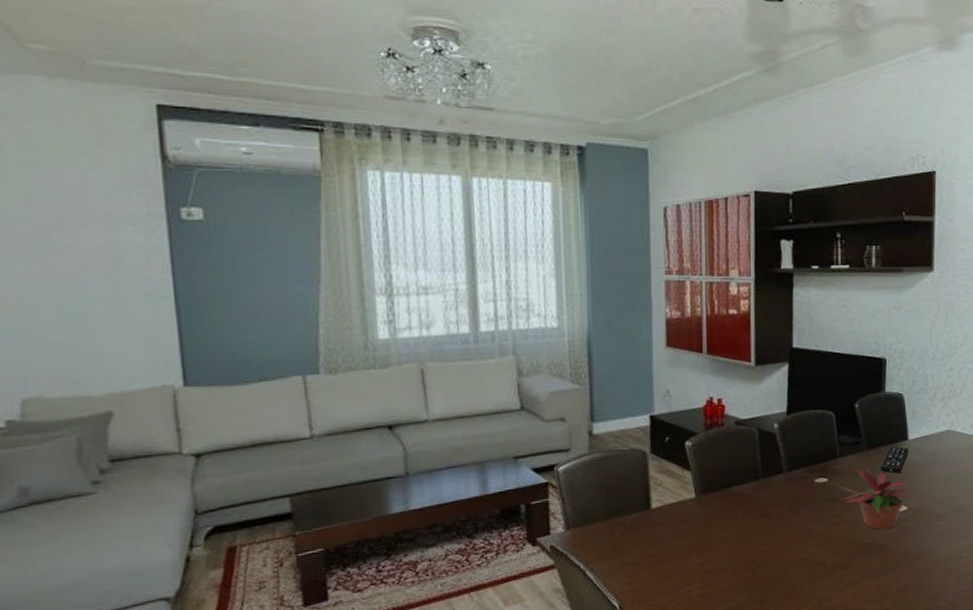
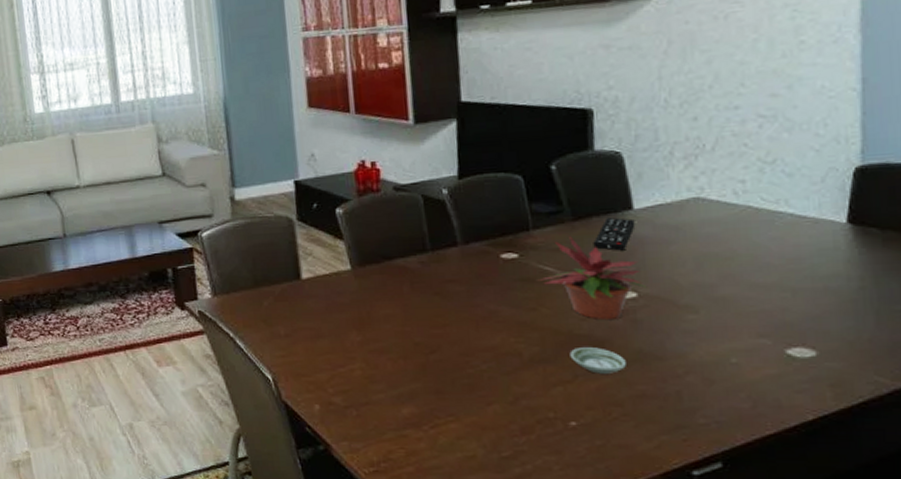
saucer: none [859,552,897,574] -> present [569,347,626,374]

